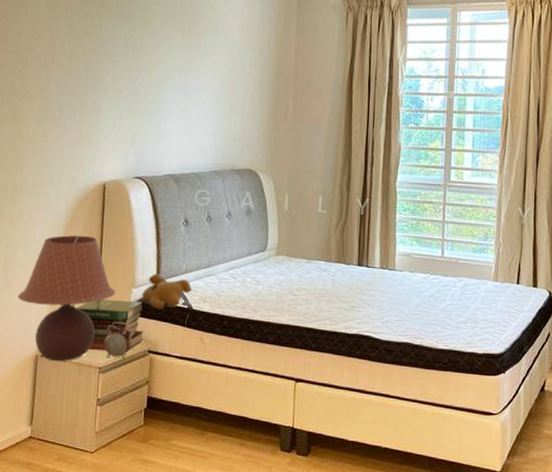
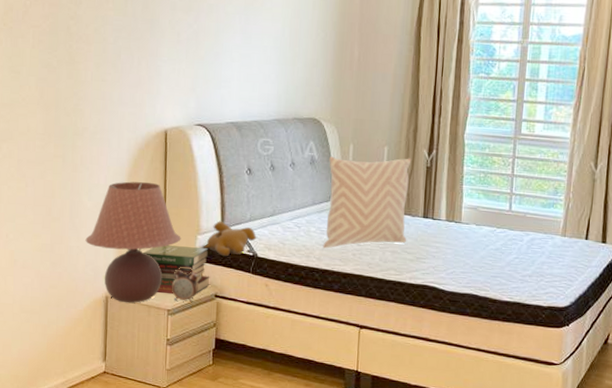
pillow: none [258,206,346,300] -> present [322,156,412,249]

